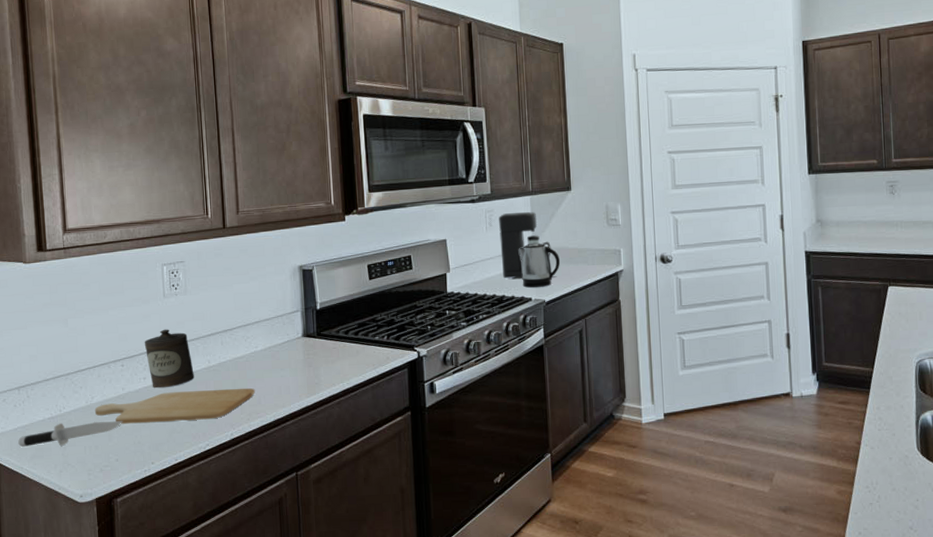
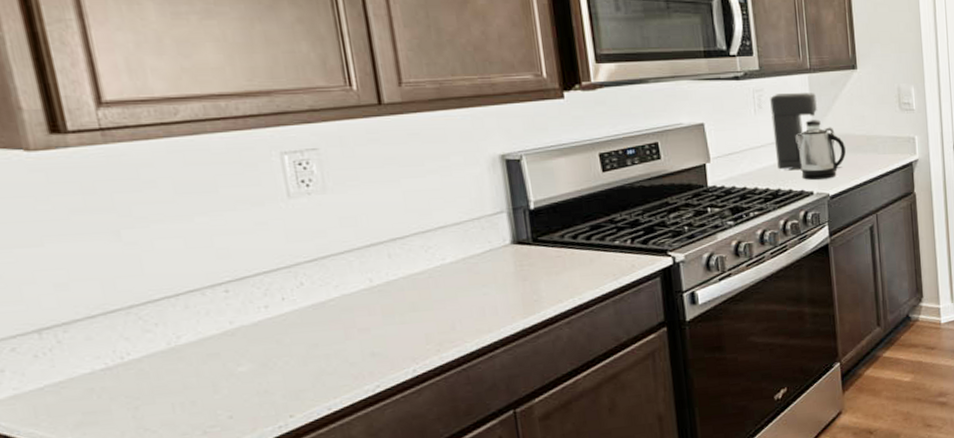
knife: present [18,421,123,448] -> none [47,365,236,414]
chopping board: present [94,387,255,424] -> none [183,311,446,370]
canister: present [144,329,194,388] -> none [260,239,349,319]

